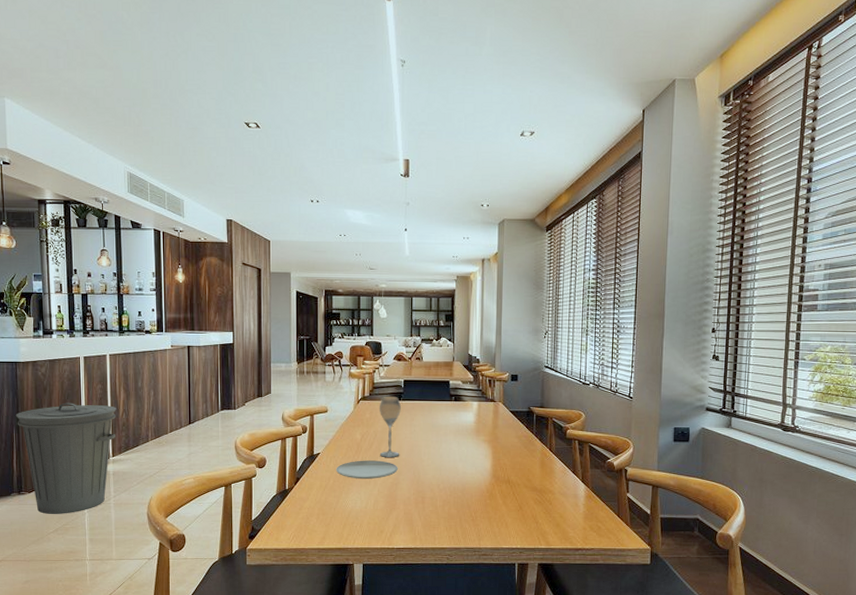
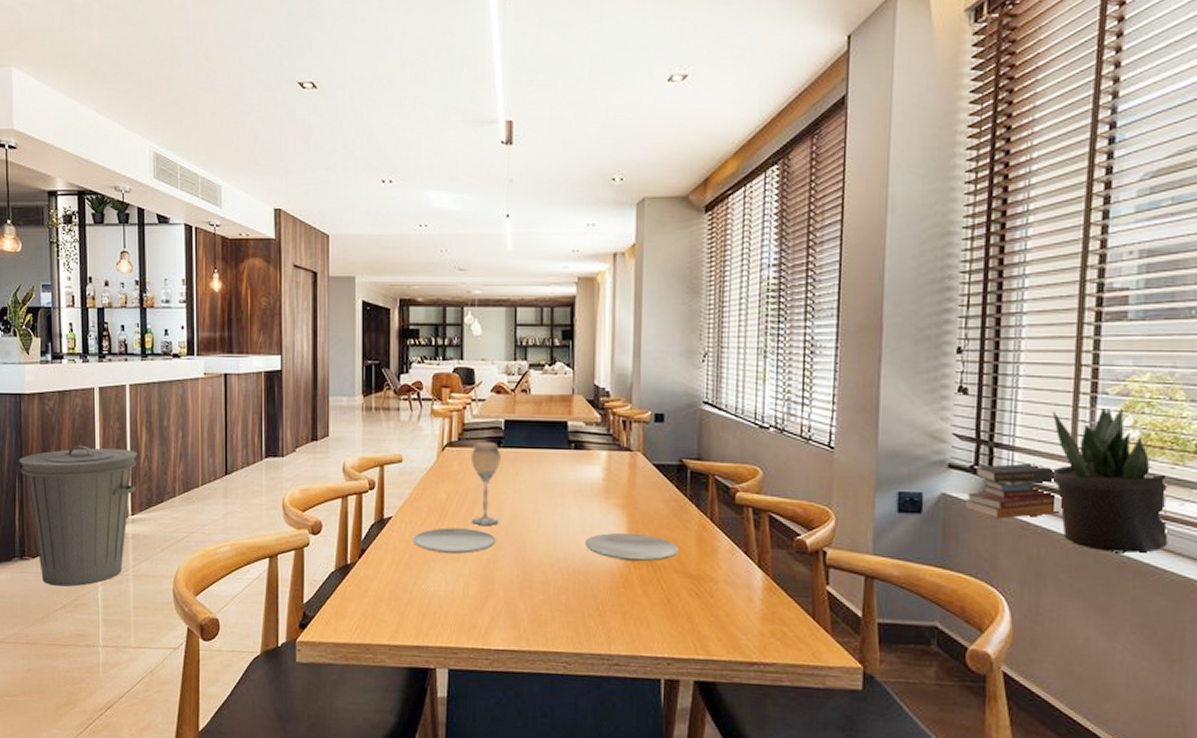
plate: none [462,461,528,481] -> present [584,533,679,562]
books: none [716,406,777,445] -> present [964,463,1063,519]
planter: none [771,369,842,466] -> present [1052,407,1170,554]

